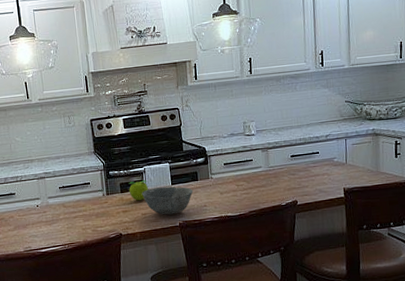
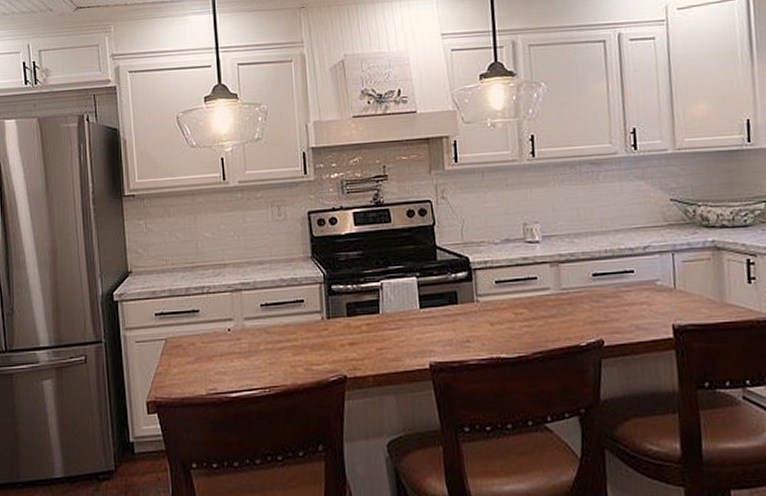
fruit: present [128,179,148,201] -> none [358,299,386,329]
bowl: present [142,186,193,215] -> none [377,311,451,352]

